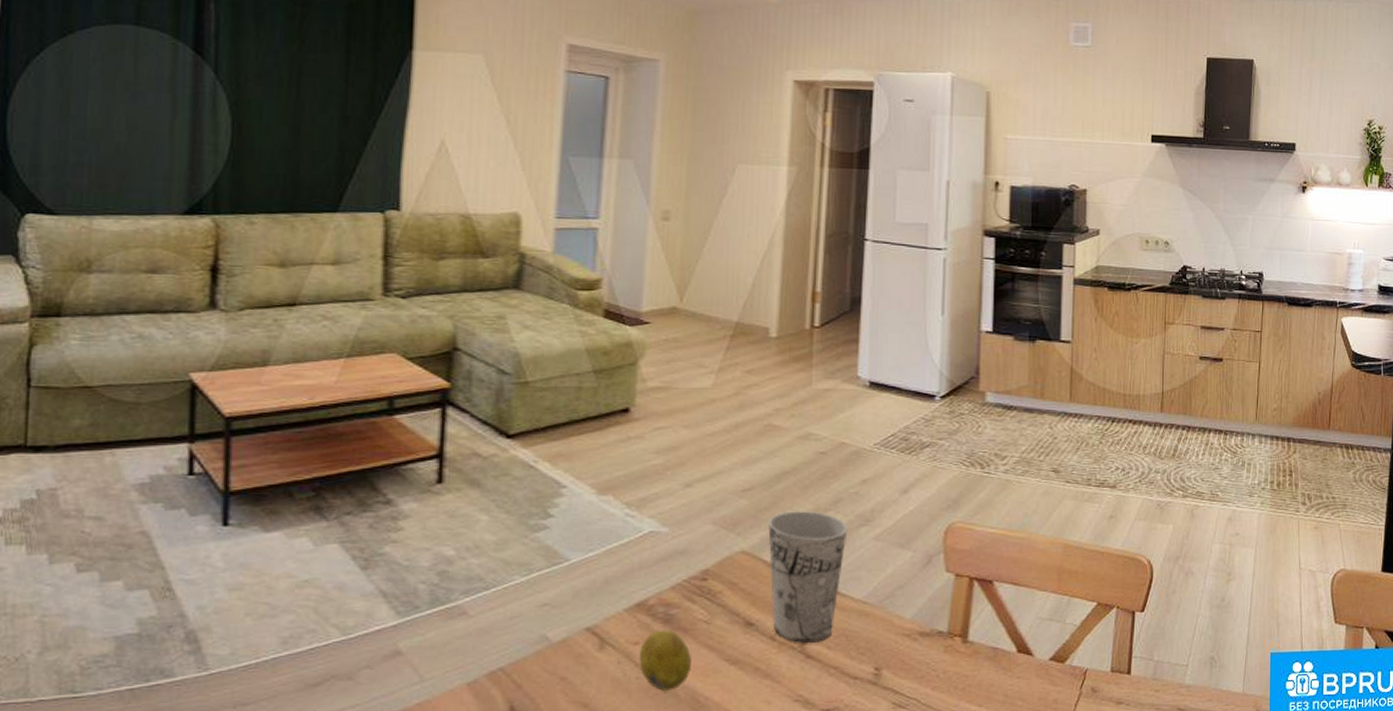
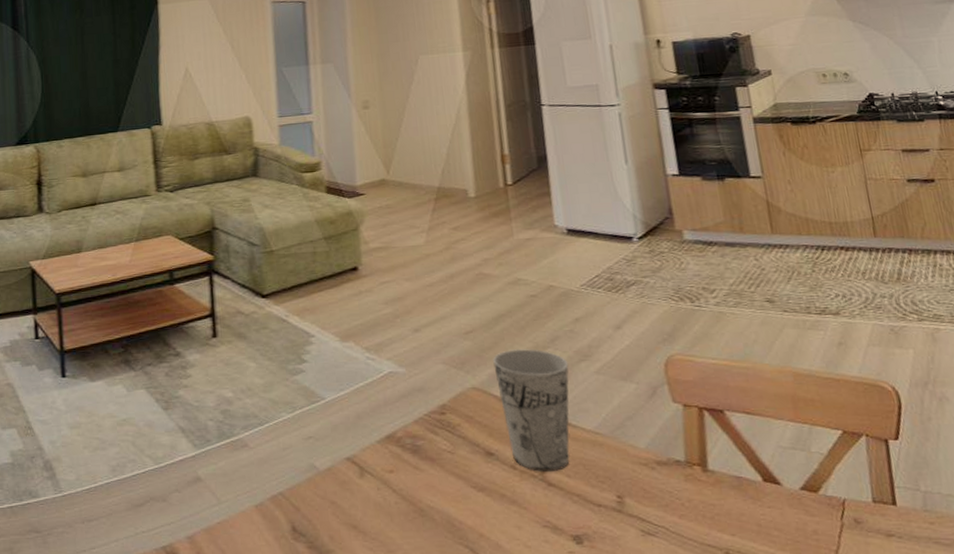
fruit: present [640,630,691,691] -> none [395,459,443,515]

